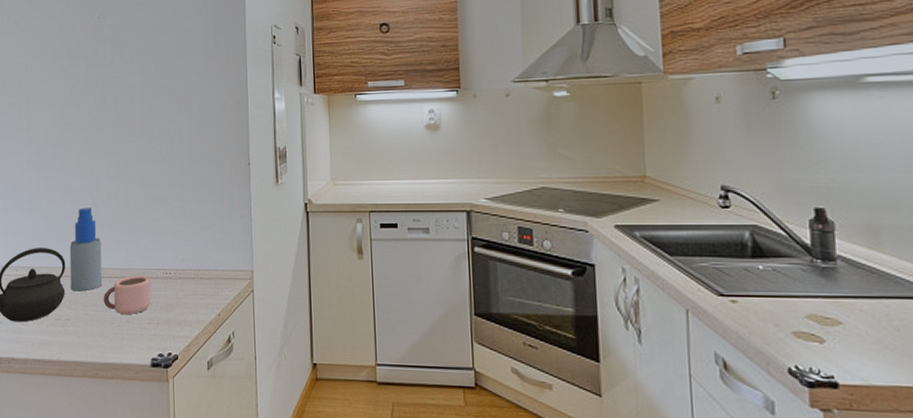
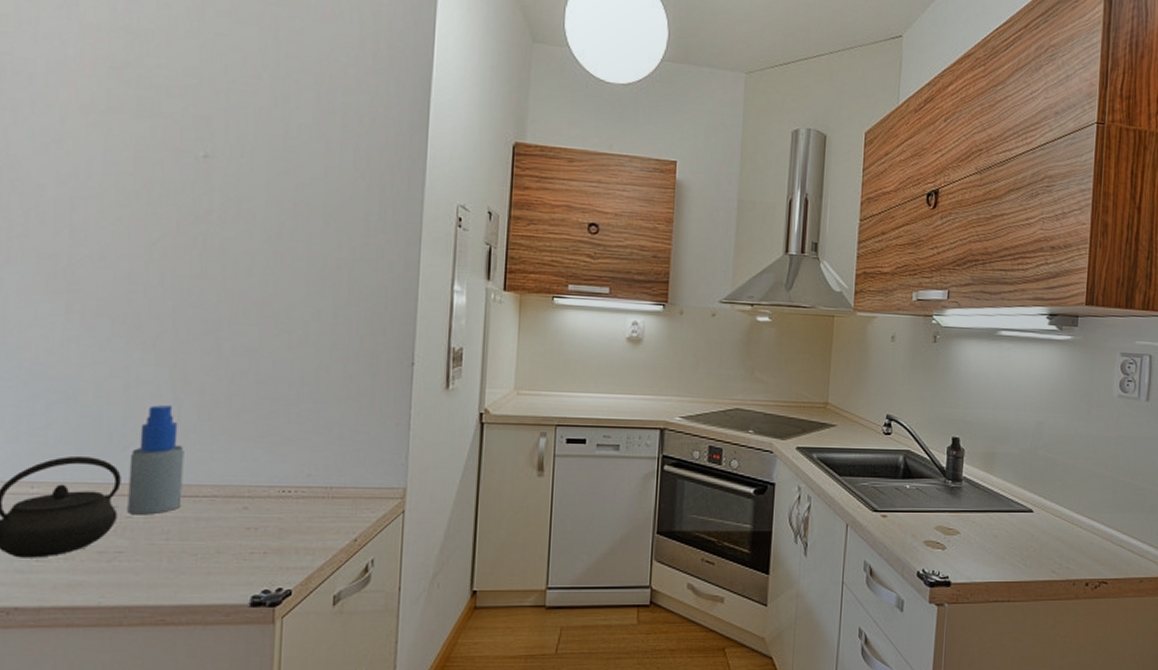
mug: present [103,275,151,315] -> none [181,493,259,544]

